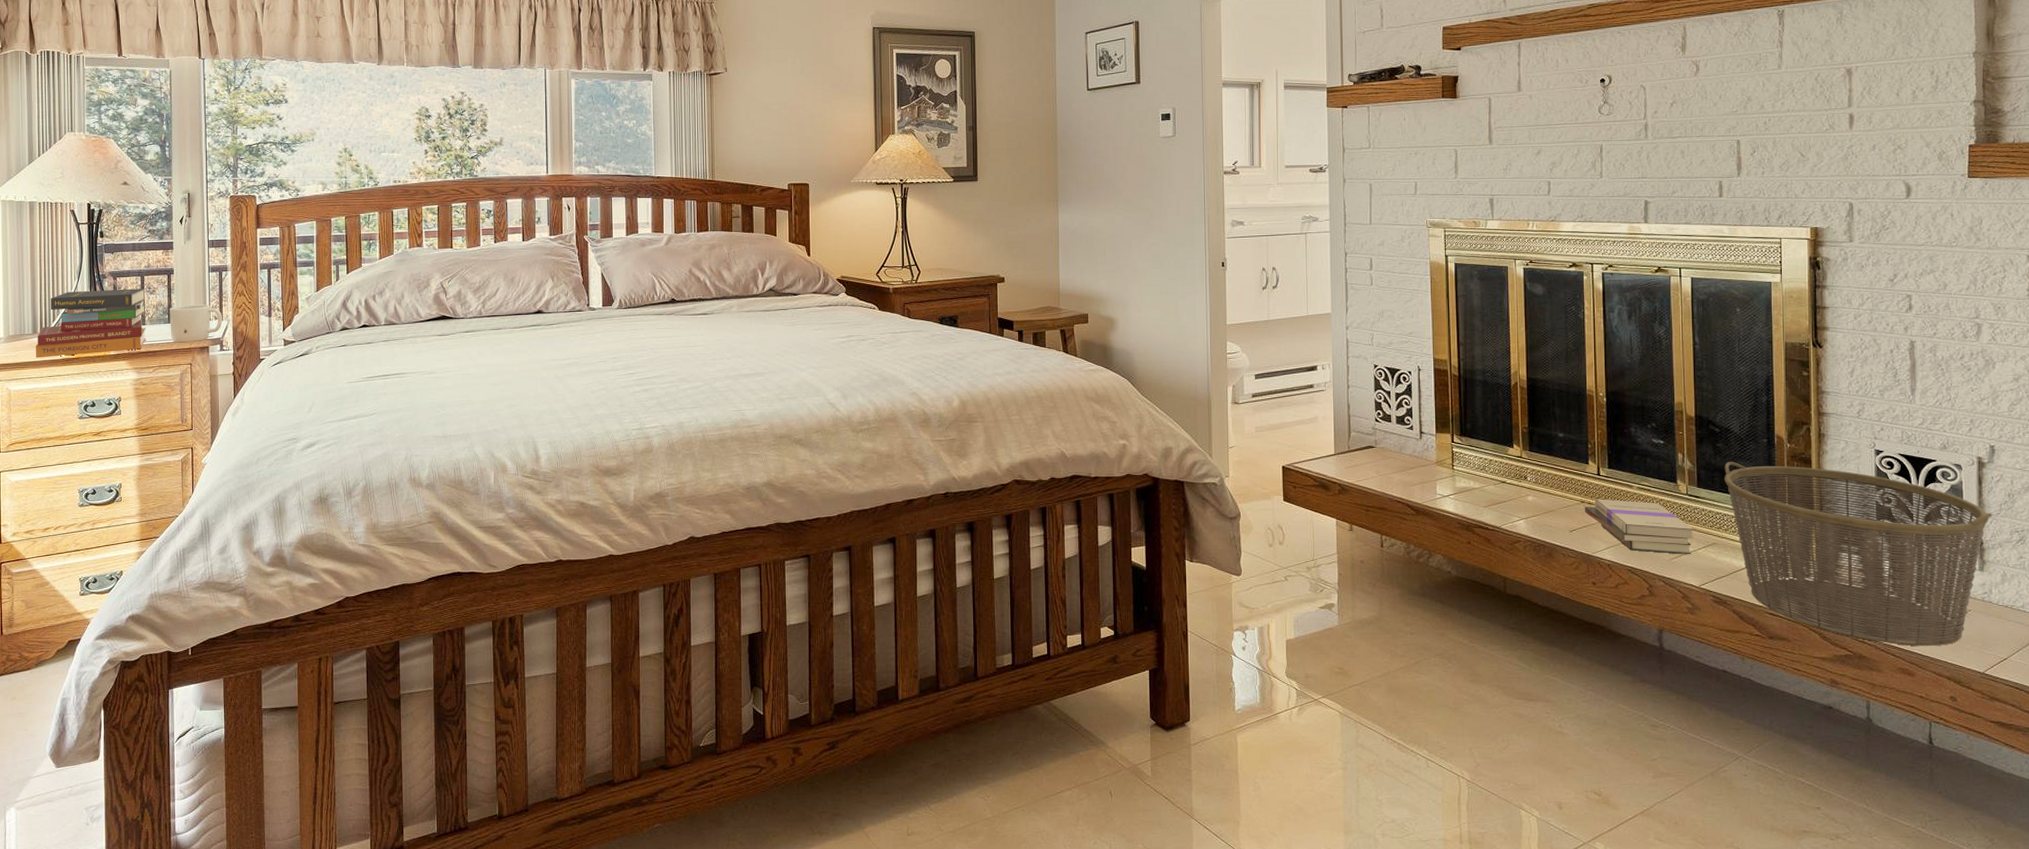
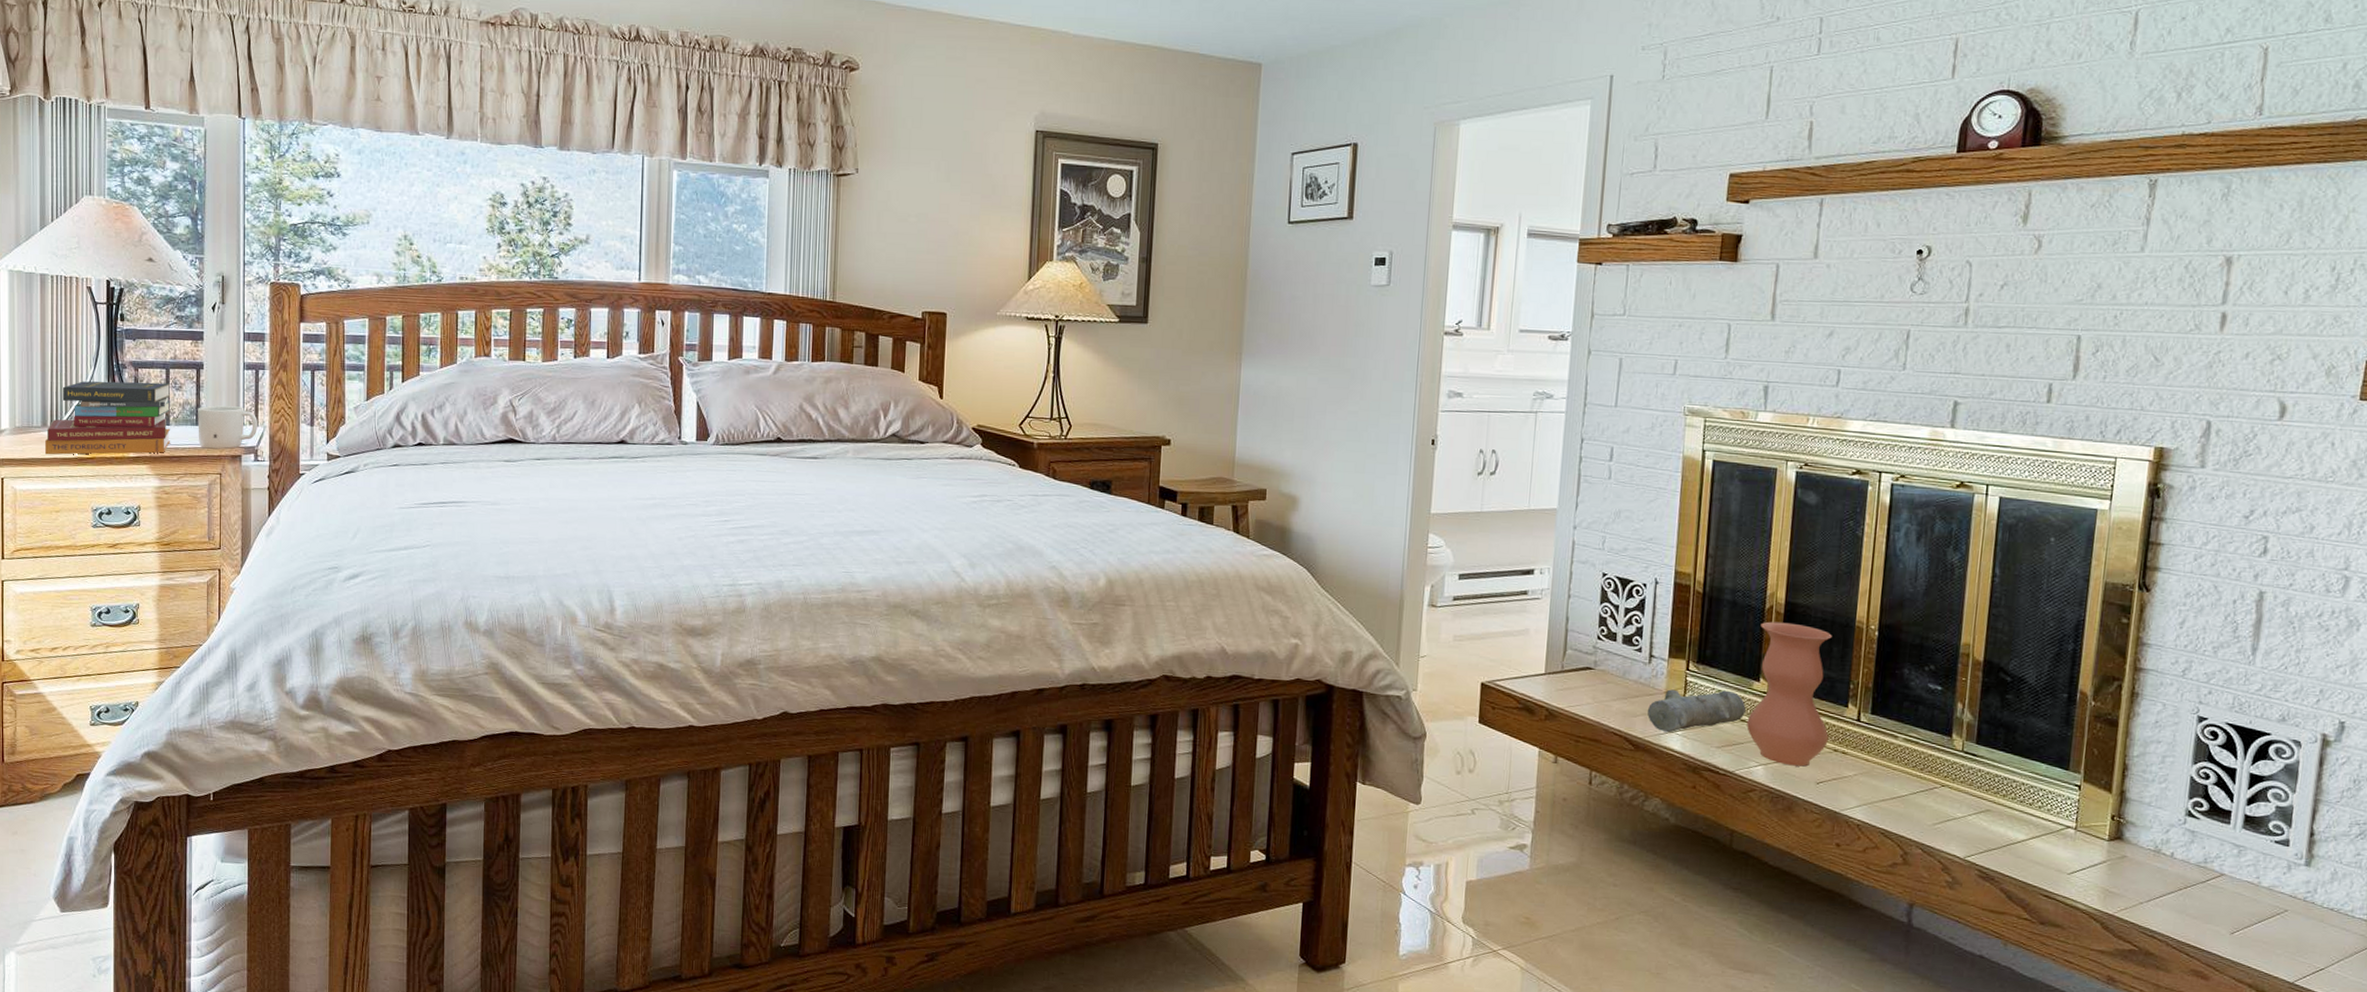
decorative log: none [1424,457,1504,496] -> present [1647,689,1746,732]
vase: none [1507,396,1576,518] -> present [1747,621,1832,767]
books: present [1584,499,1694,555] -> none [1836,748,1966,822]
basket: present [1724,462,1993,647] -> none [2010,717,2331,948]

